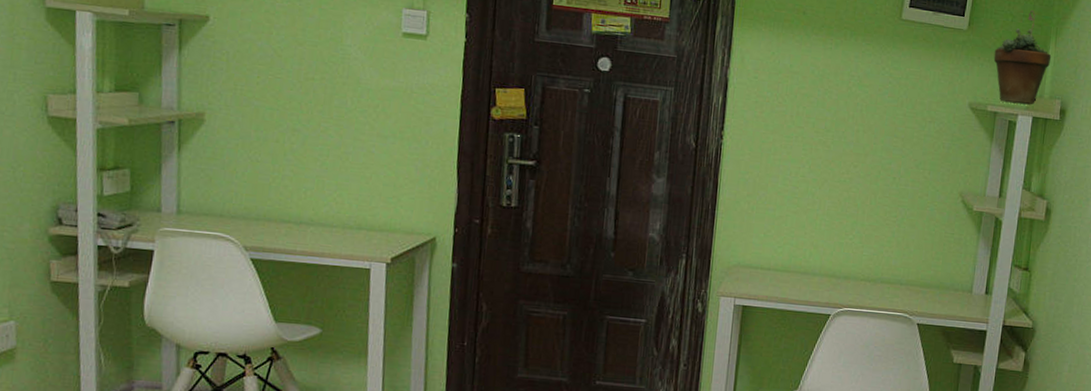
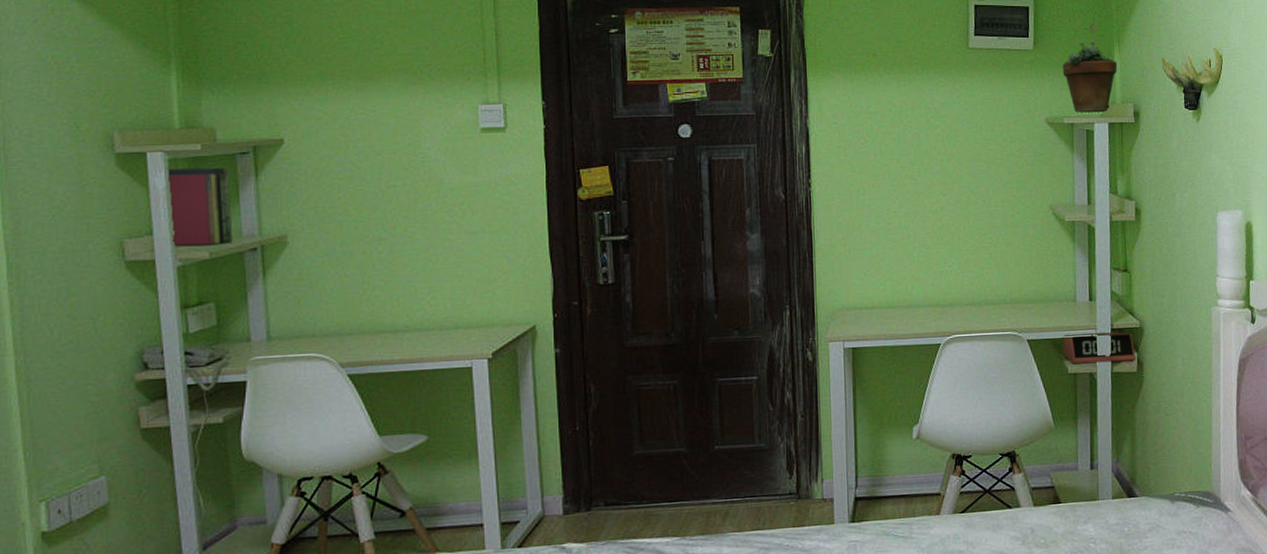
books: none [93,29,154,112] -> present [166,167,233,246]
alarm clock: none [951,323,1023,360] -> present [1063,332,1136,364]

